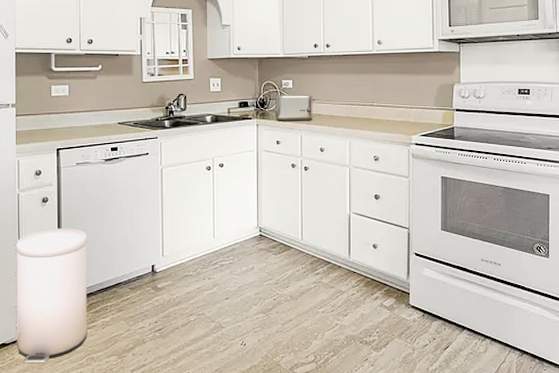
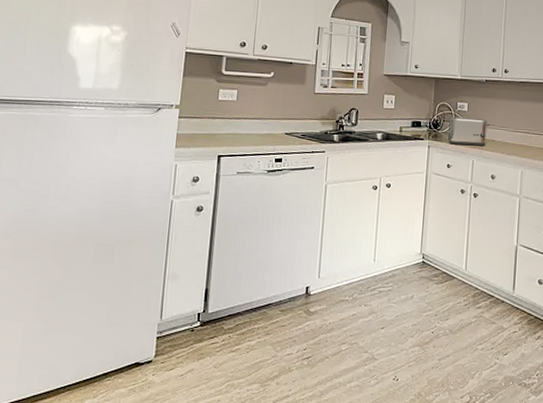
pedal bin: present [16,227,88,364] -> none [152,239,241,389]

